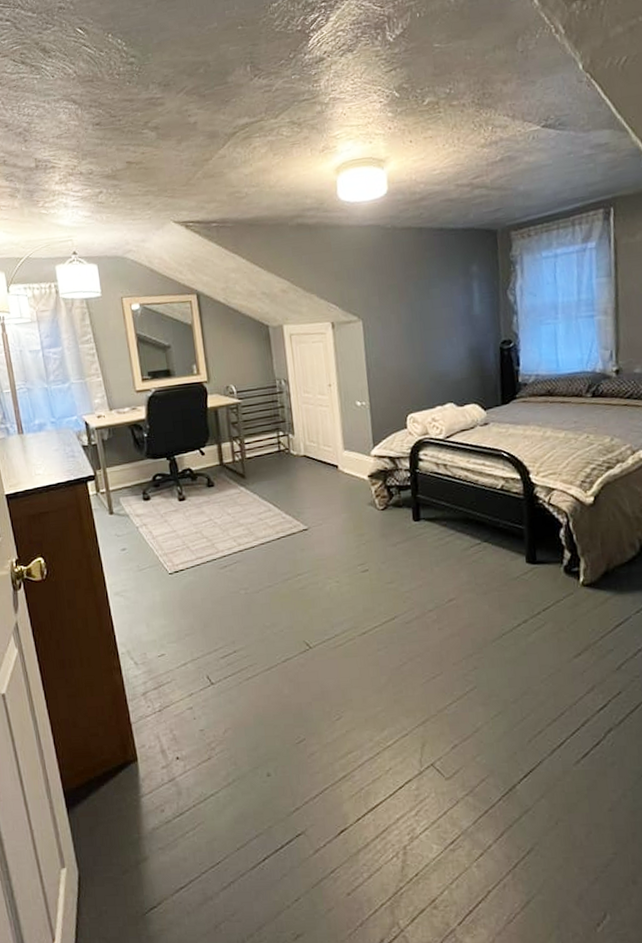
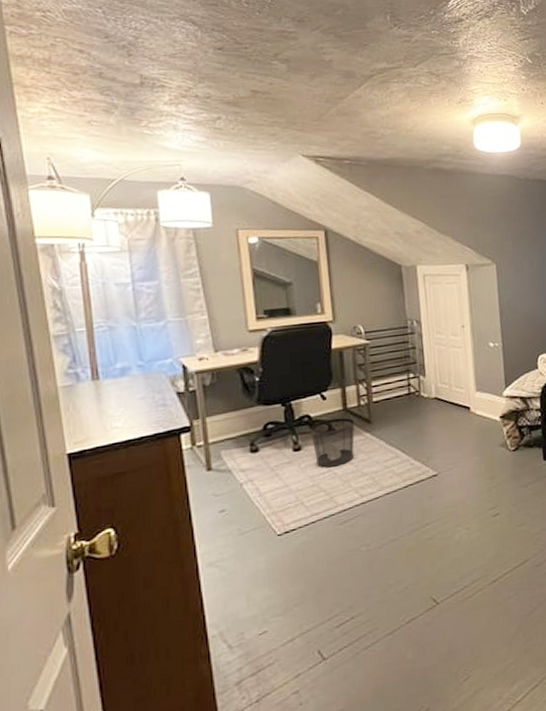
waste bin: none [192,472,231,517] -> present [310,417,355,468]

